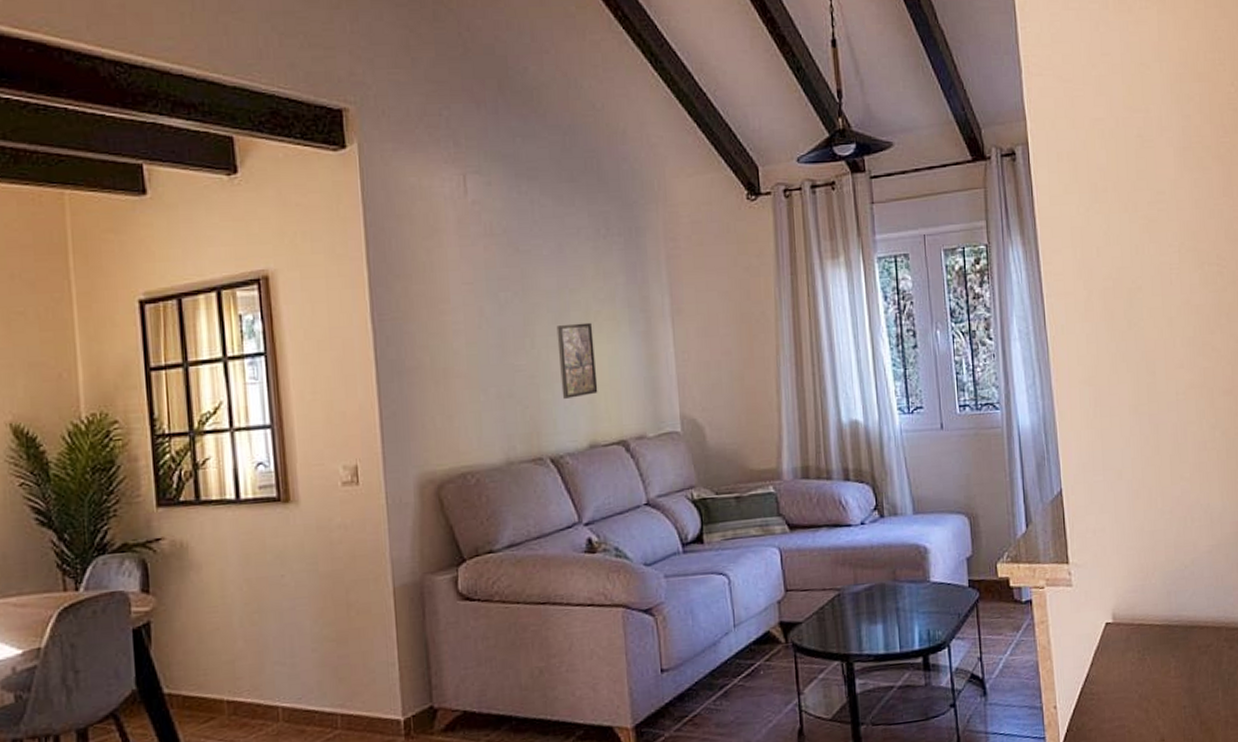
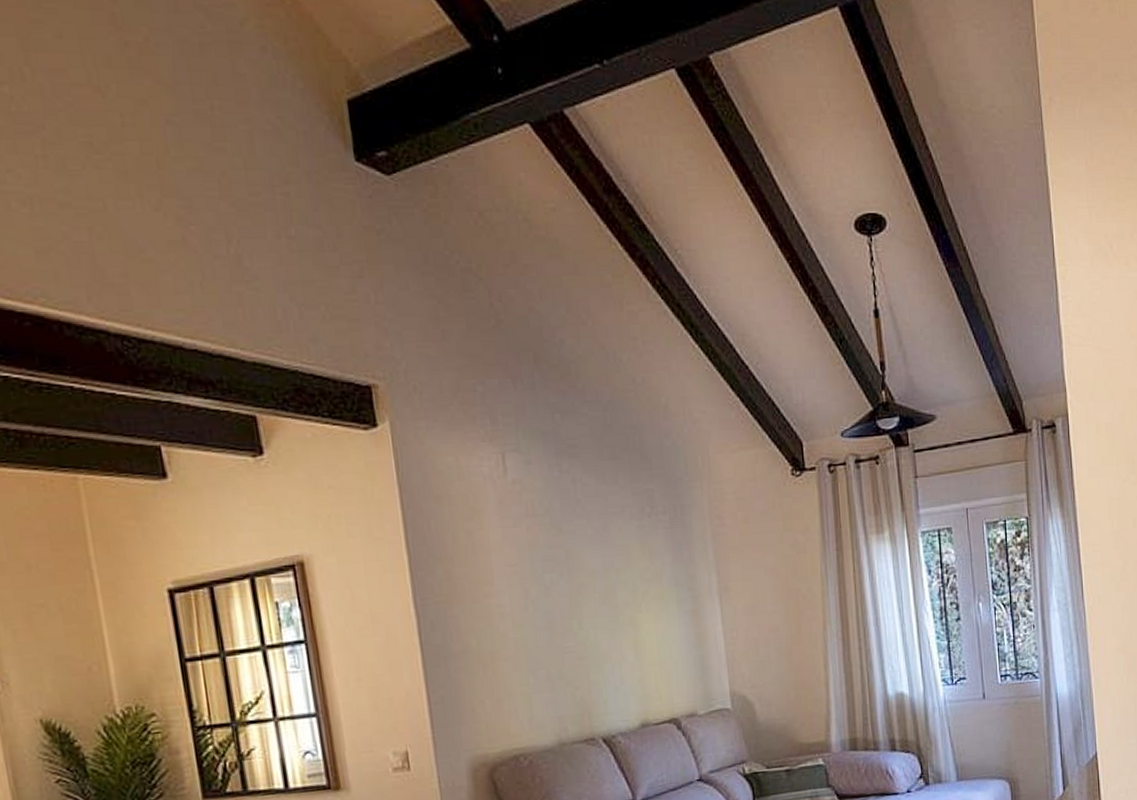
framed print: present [556,322,598,399] -> none [604,602,648,679]

